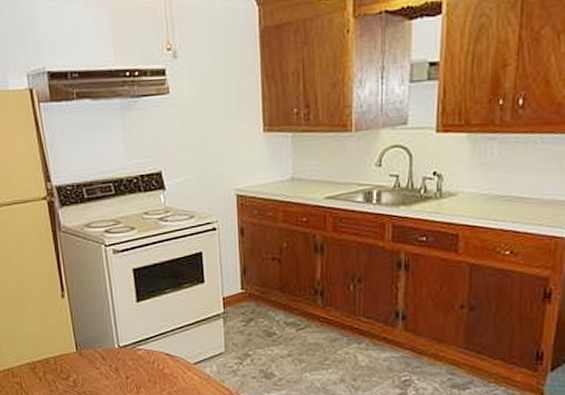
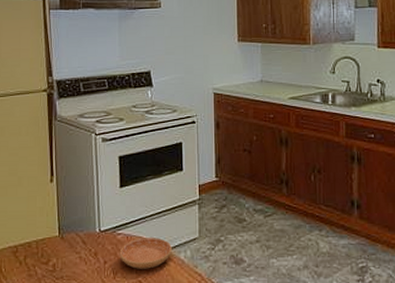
saucer: none [141,353,197,384] -> present [119,238,172,269]

